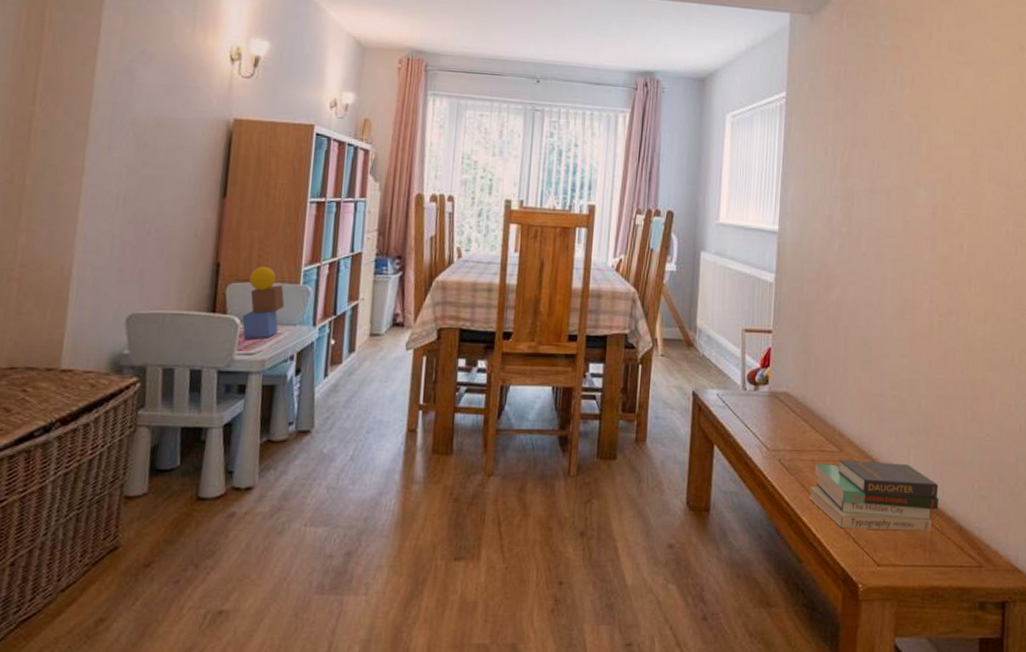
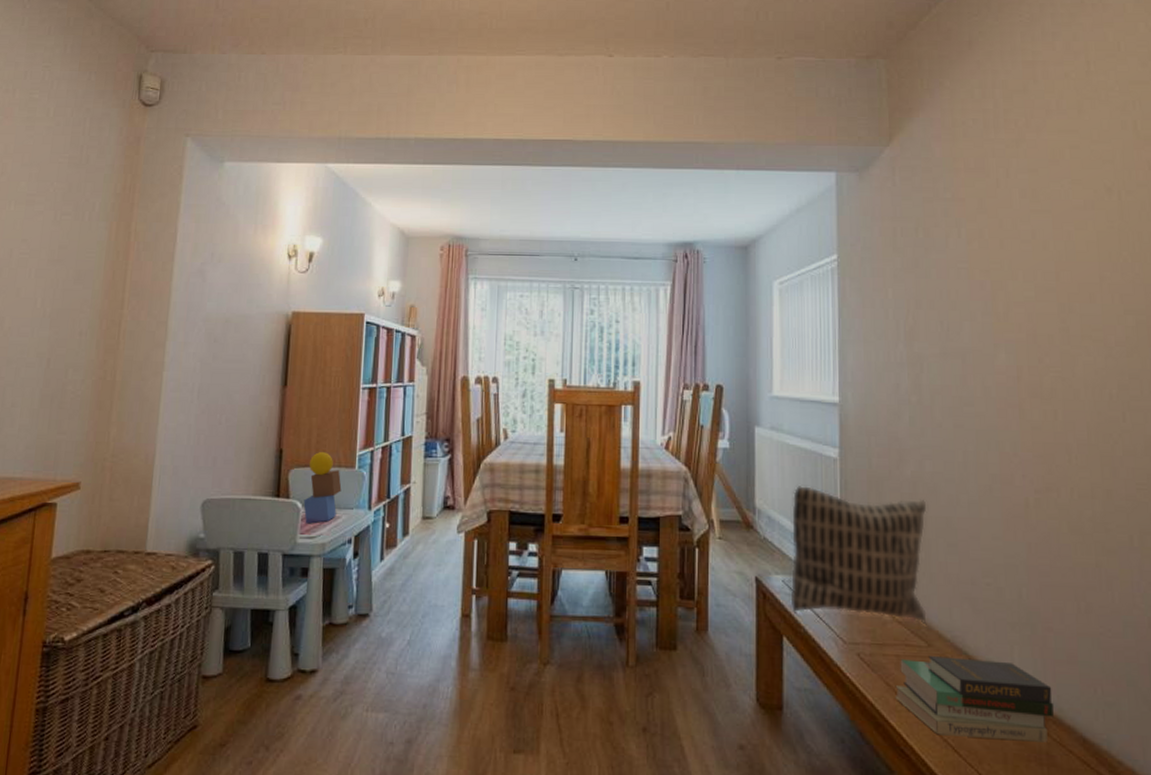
cushion: none [722,306,848,432] -> present [790,484,927,624]

